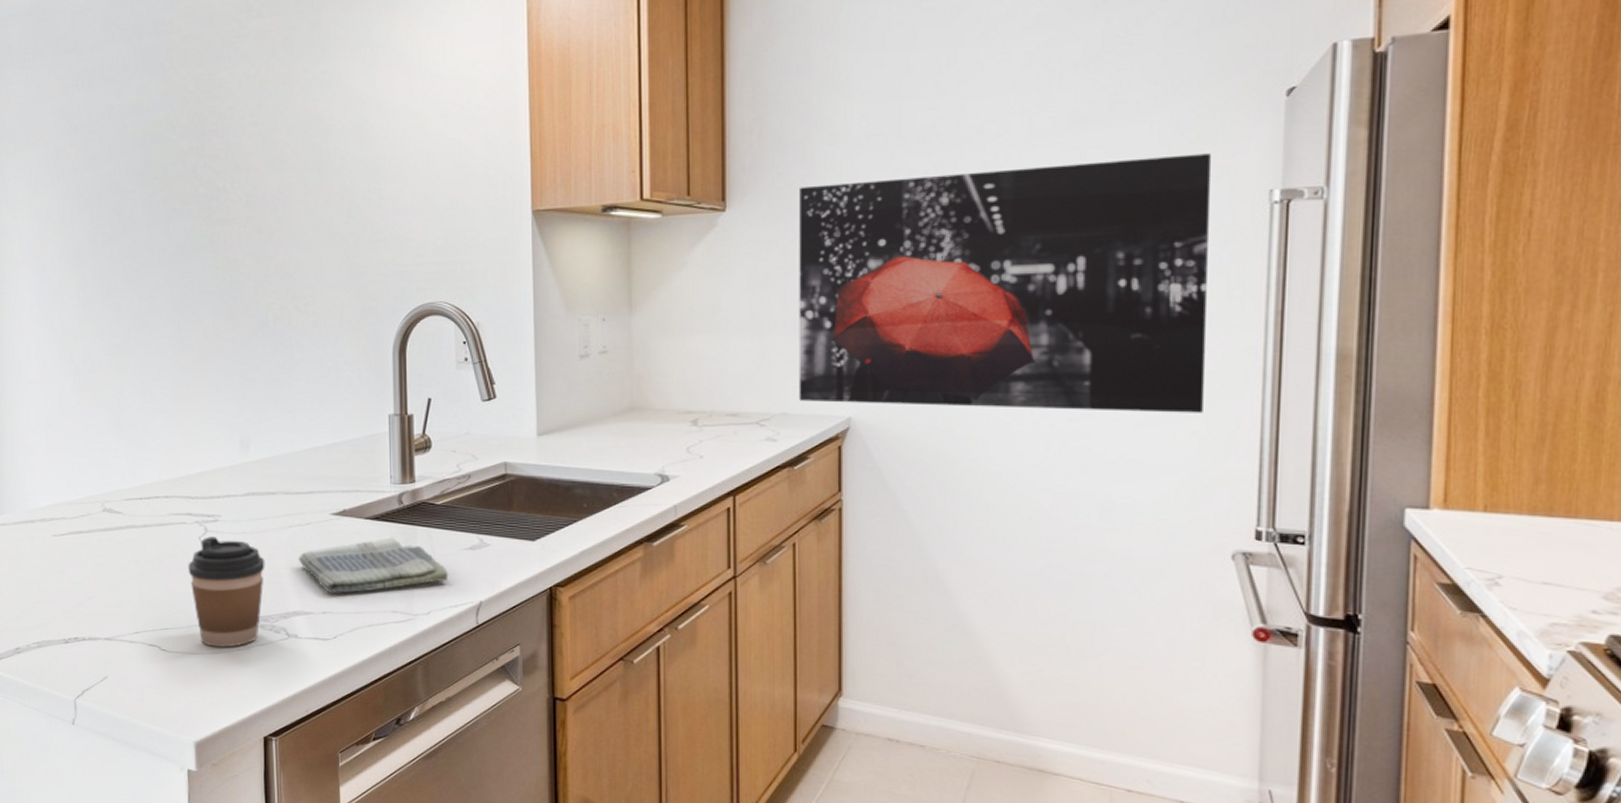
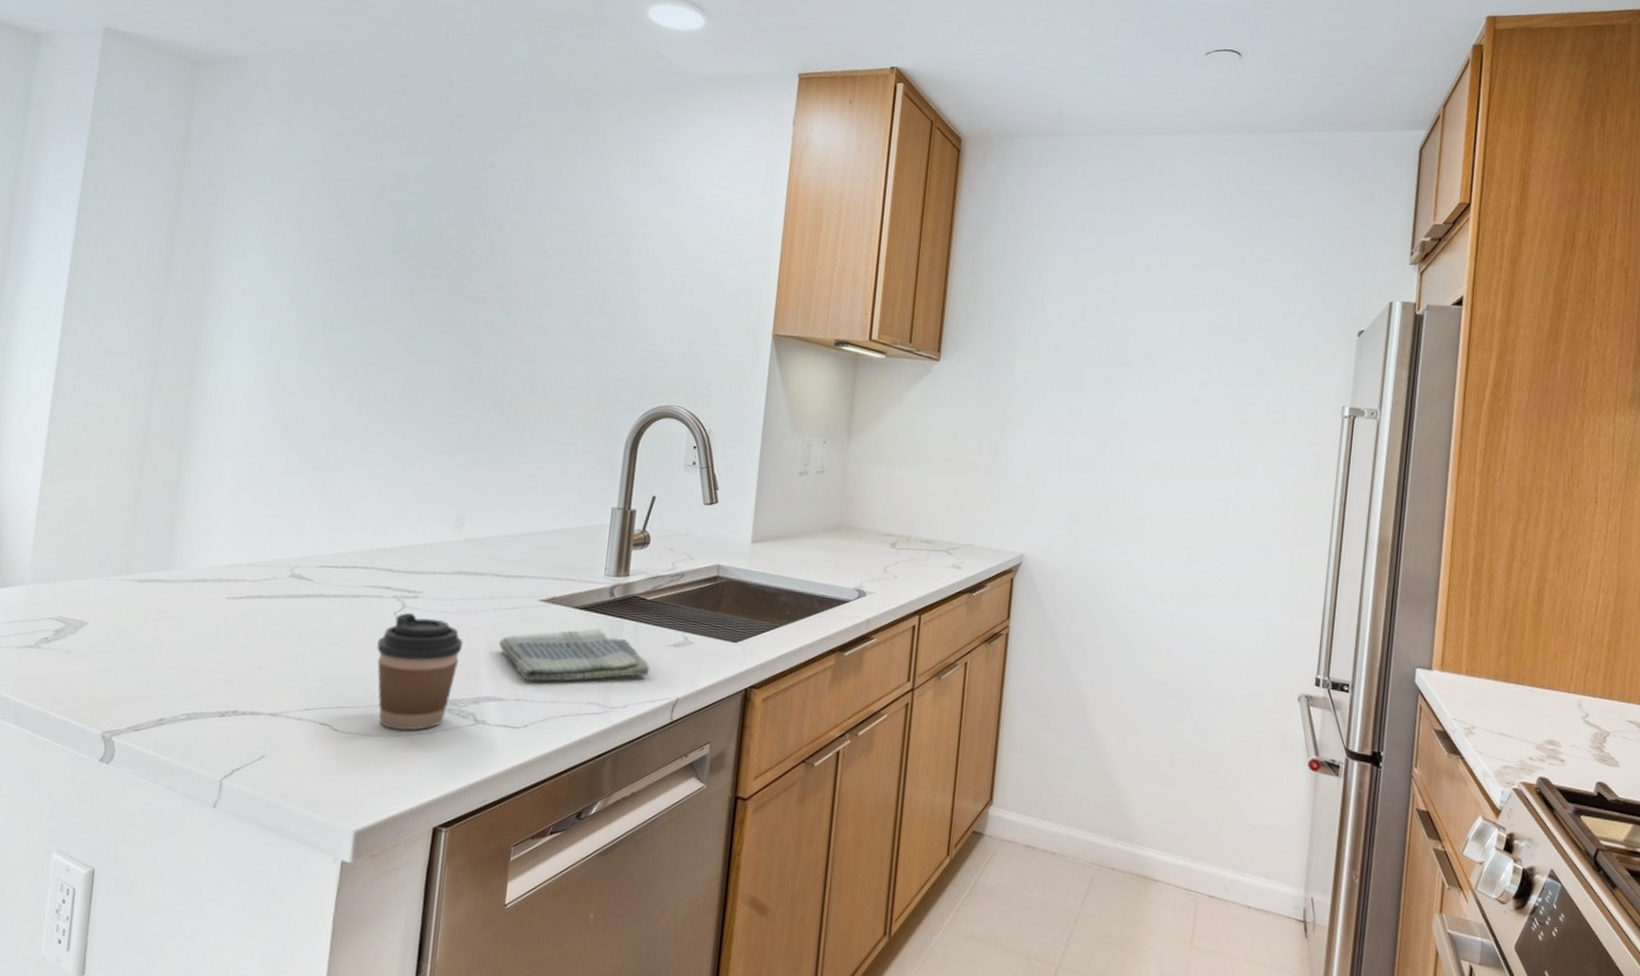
wall art: present [798,153,1212,413] -> none [983,350,1306,578]

